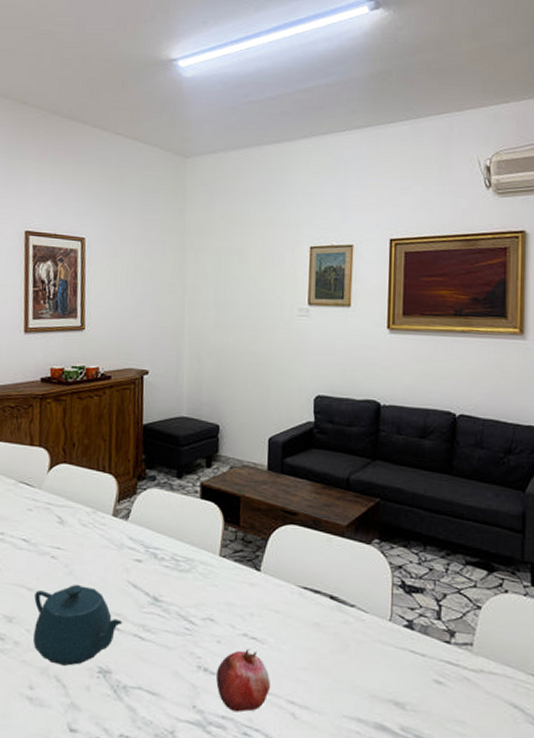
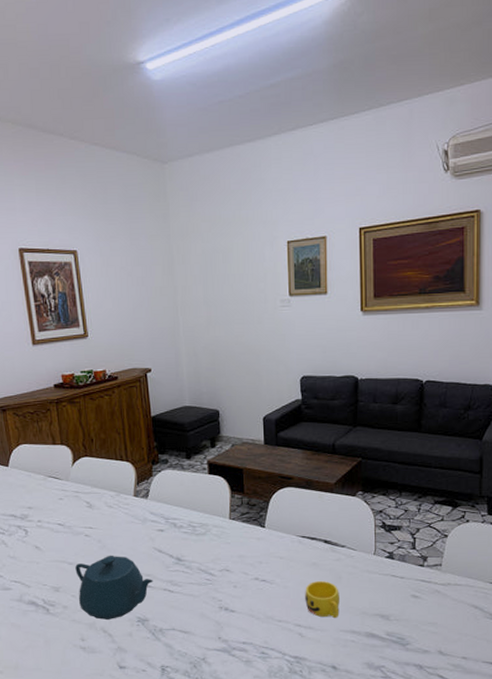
fruit: present [216,649,271,713] -> none [236,590,281,638]
cup: none [302,646,345,700] -> present [305,580,340,619]

